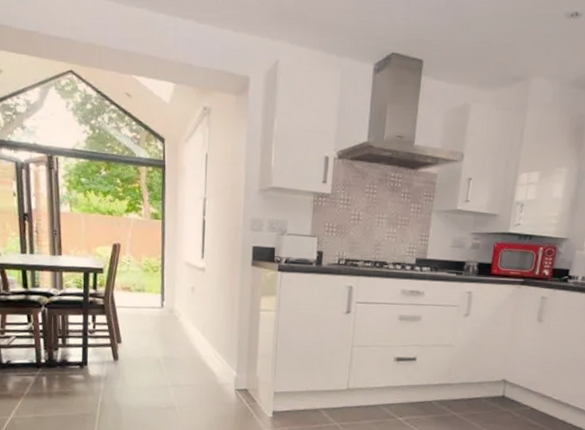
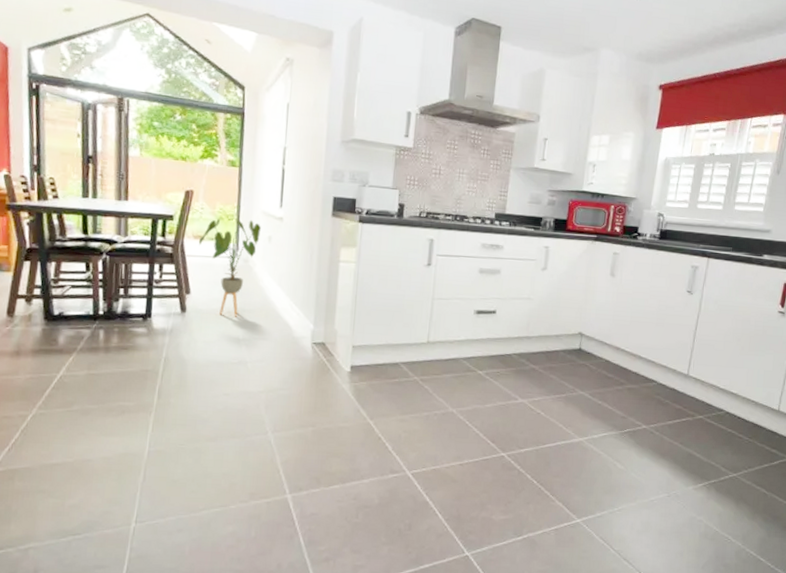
house plant: none [126,270,184,365] -> present [198,218,261,317]

